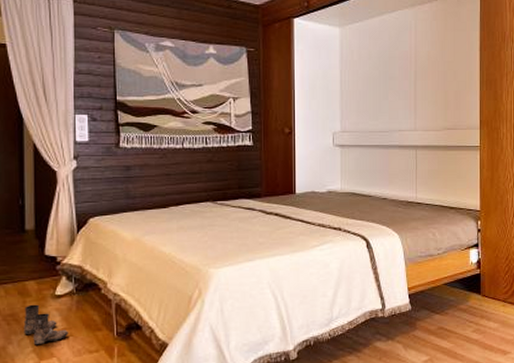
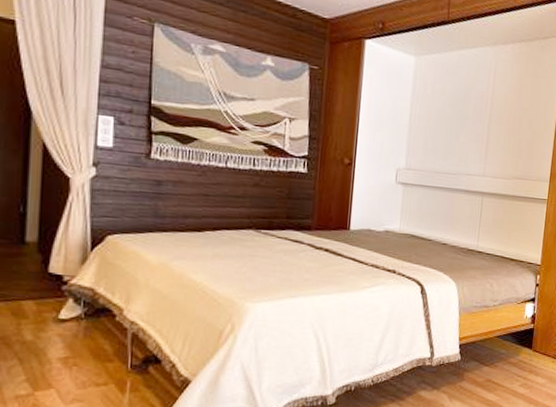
boots: present [23,304,68,345] -> none [15,327,72,374]

